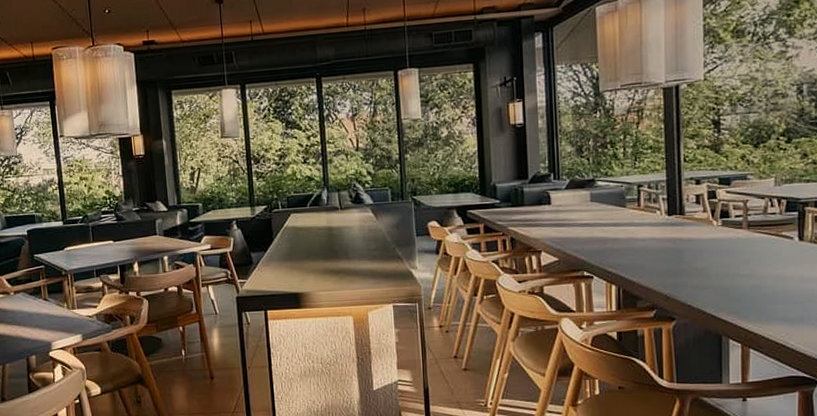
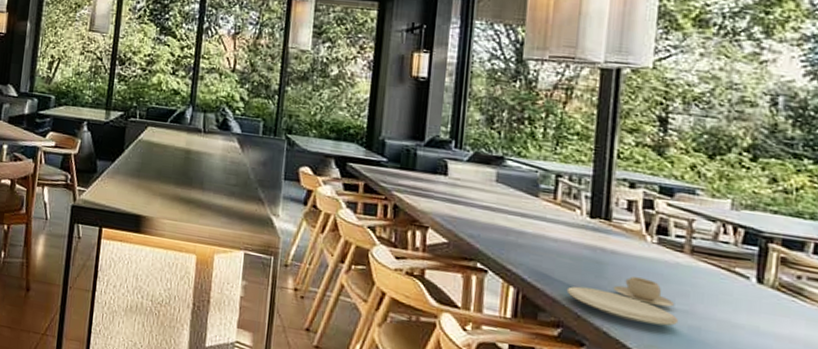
plate: none [656,272,744,292] -> present [566,286,679,327]
teacup: none [691,256,740,276] -> present [612,276,675,307]

